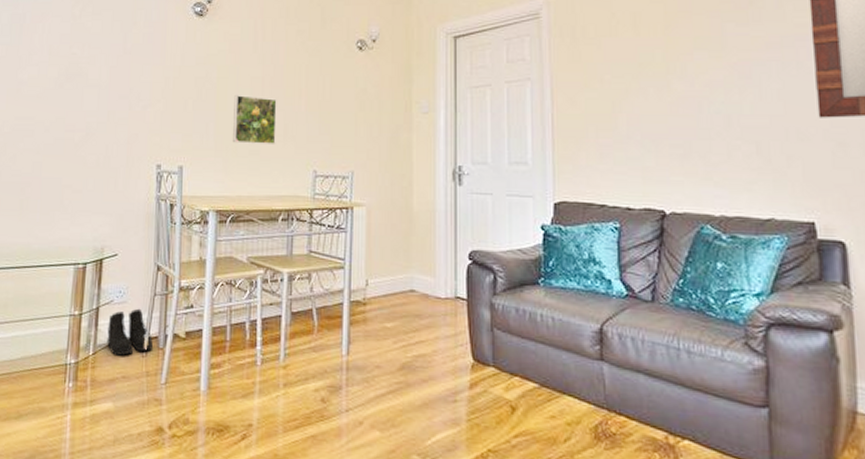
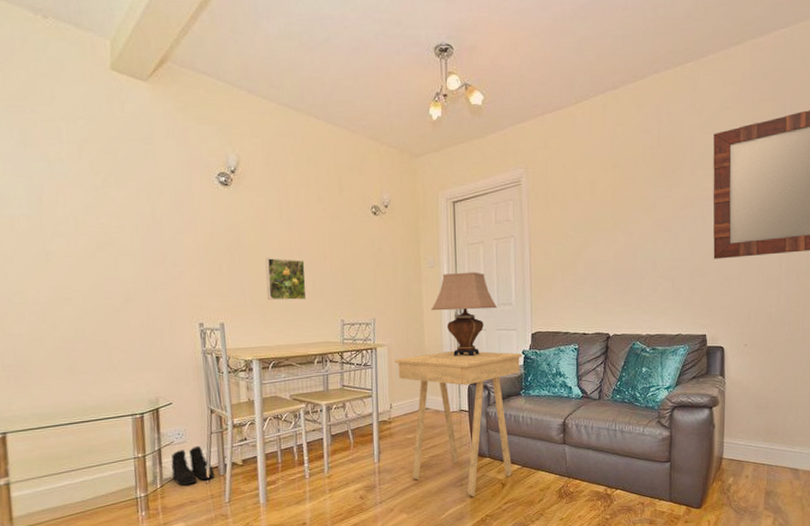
side table: none [375,217,541,421] -> present [395,350,523,497]
table lamp: none [422,120,509,228] -> present [431,272,498,357]

